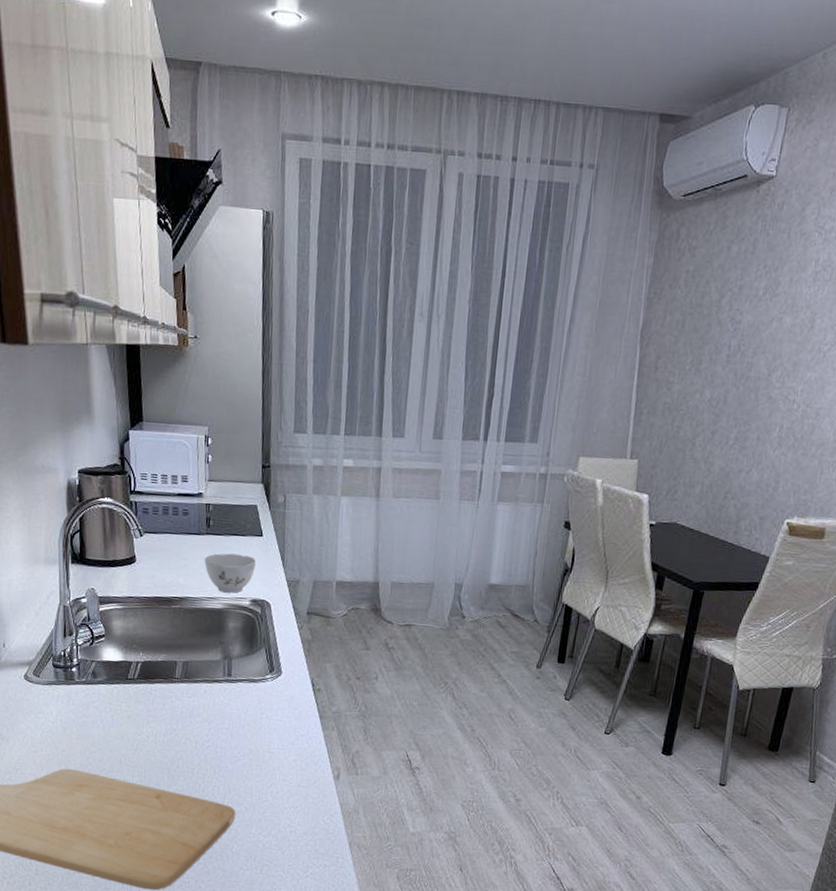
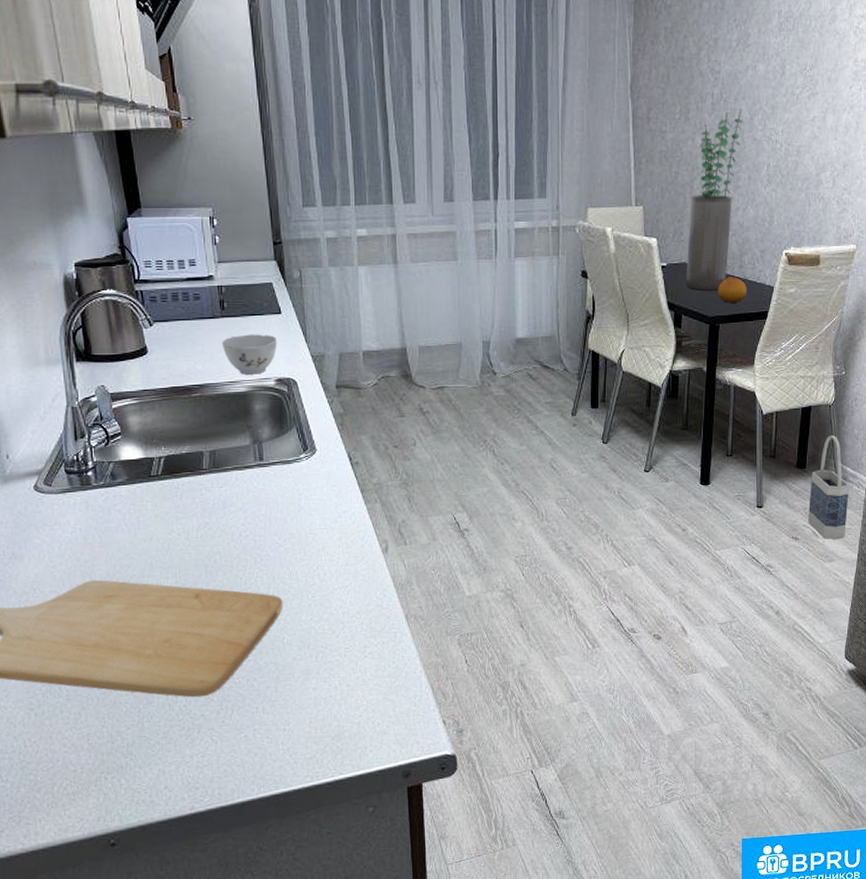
vase: none [674,364,760,555] -> present [686,109,743,291]
fruit: none [706,542,740,571] -> present [717,277,748,303]
bag: none [772,720,824,829] -> present [807,435,849,539]

